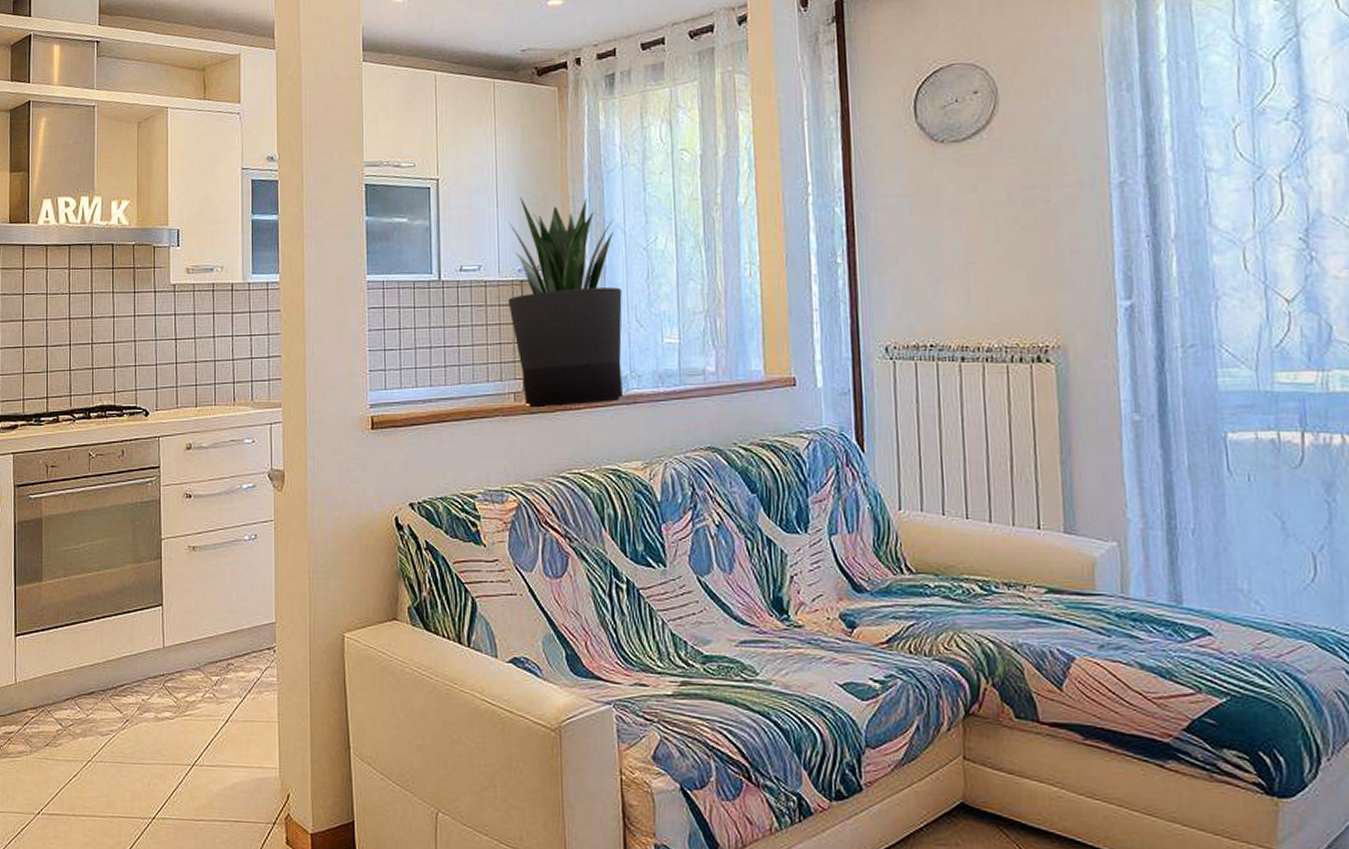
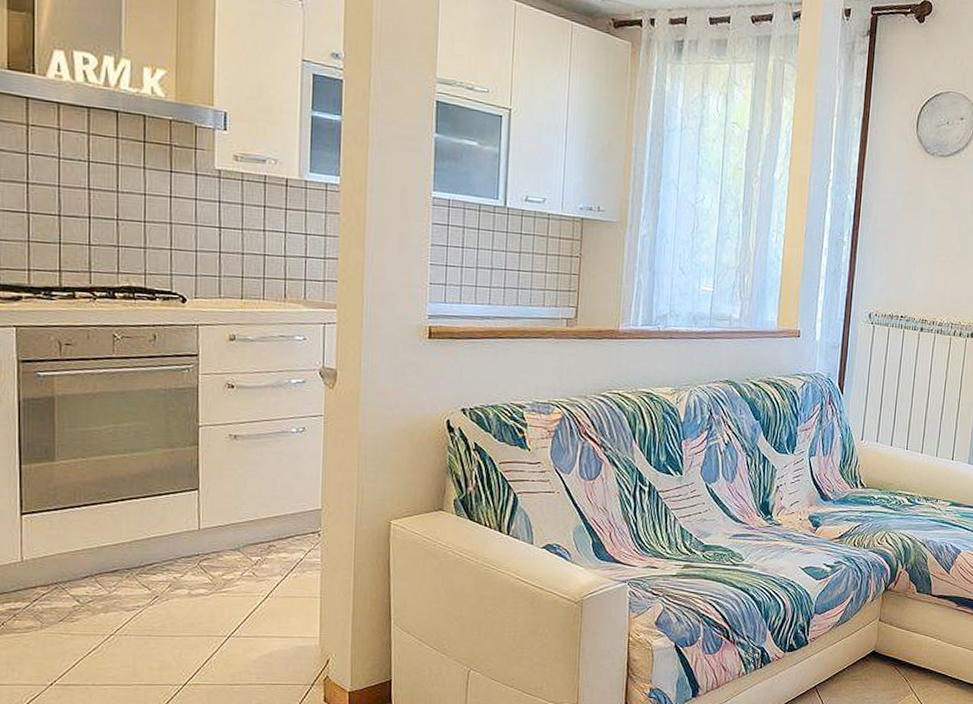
planter: present [507,196,624,407] -> none [568,140,670,336]

